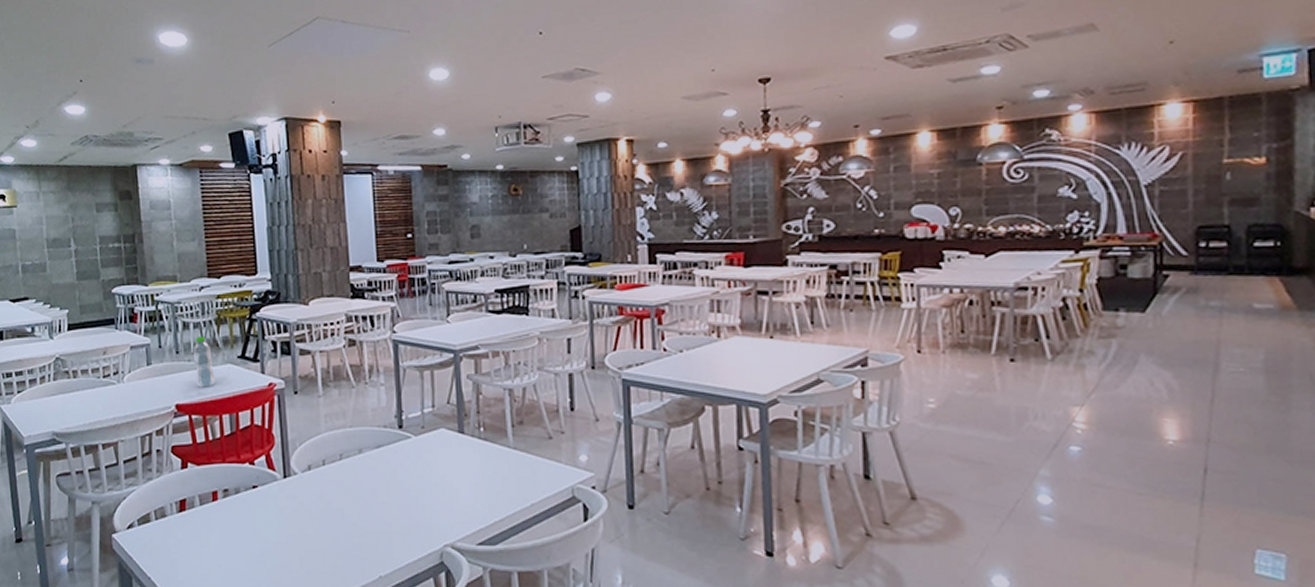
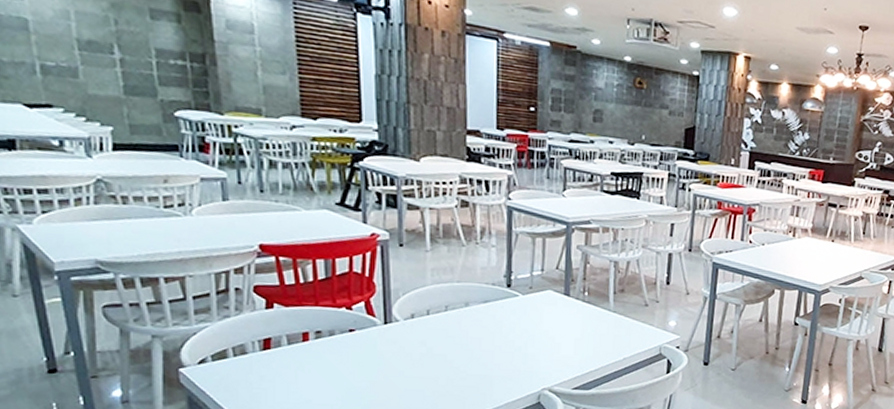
water bottle: present [193,337,215,387] -> none [281,178,308,231]

